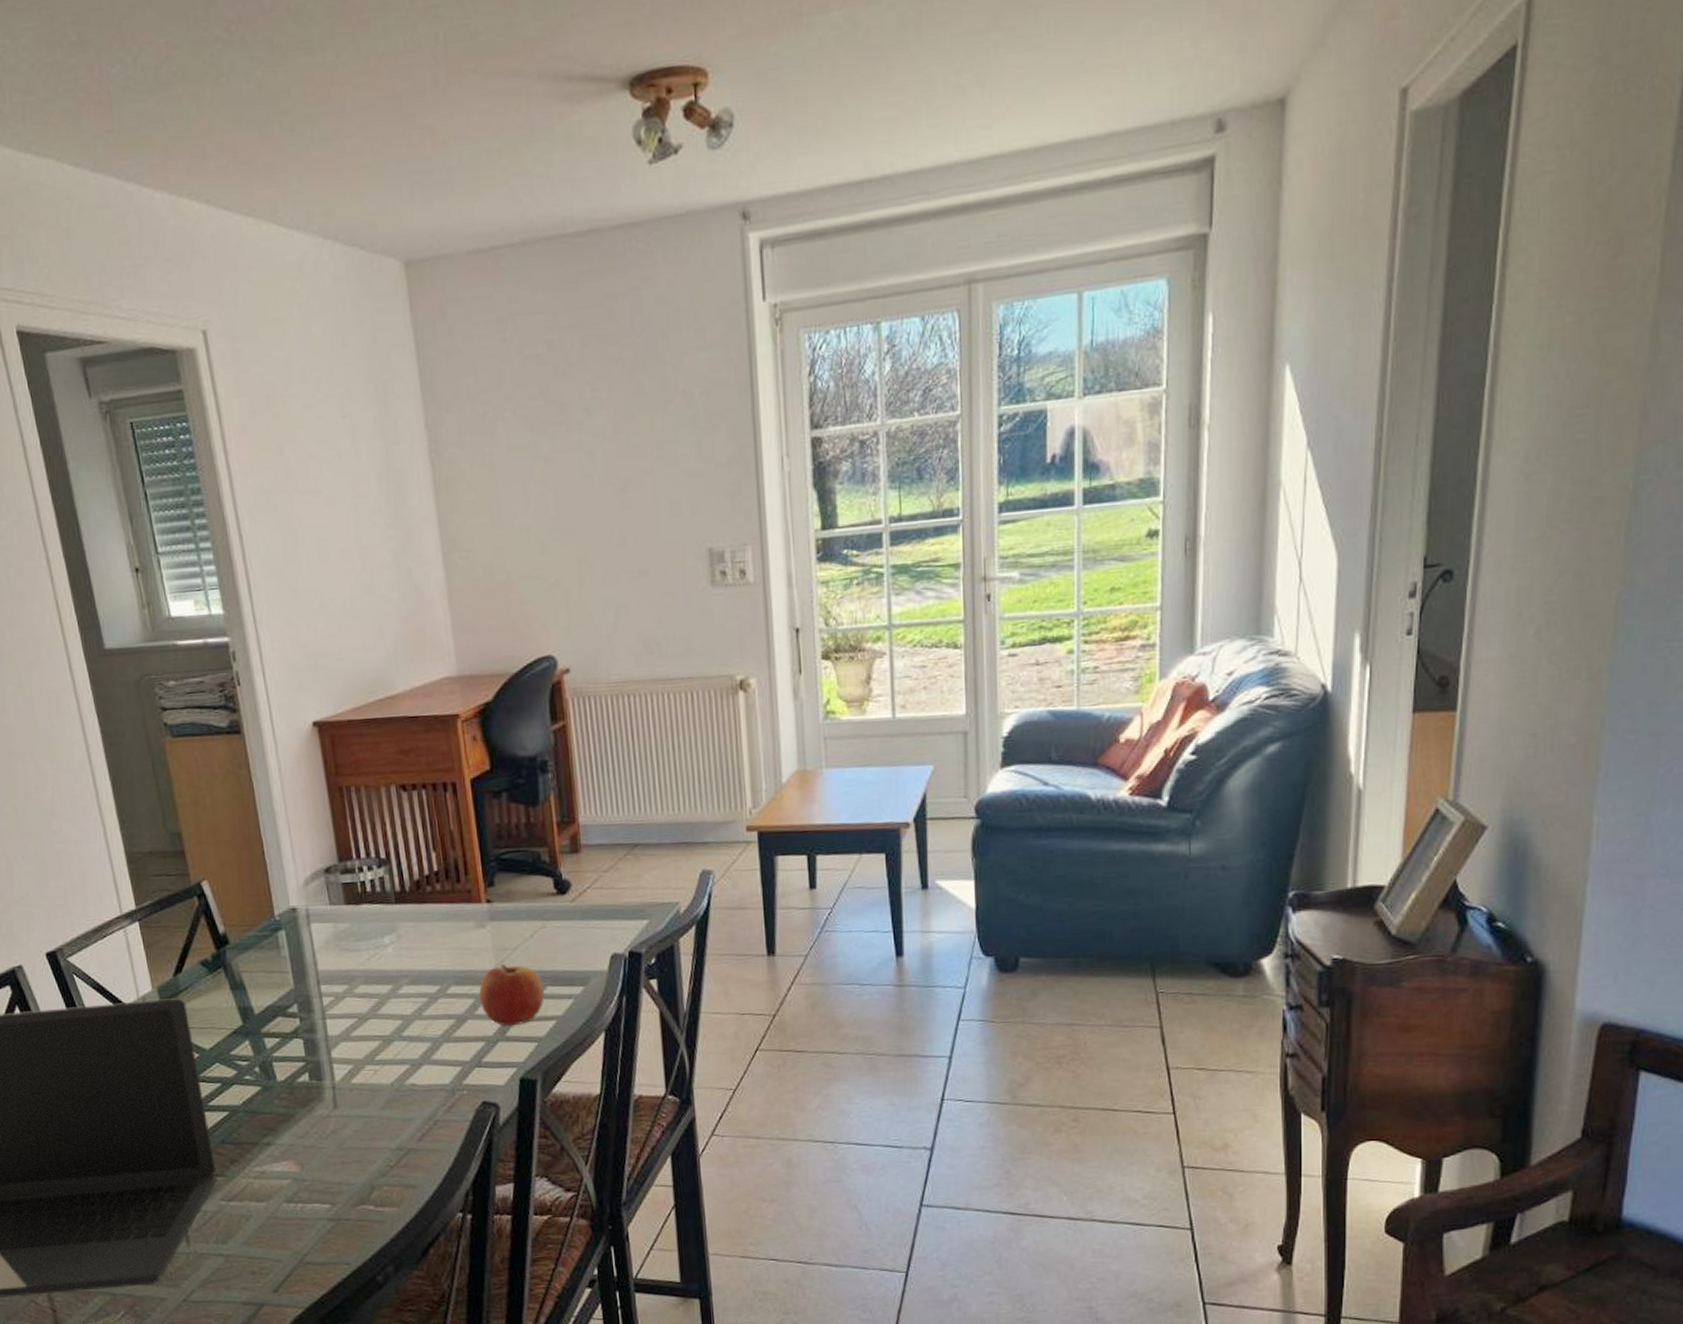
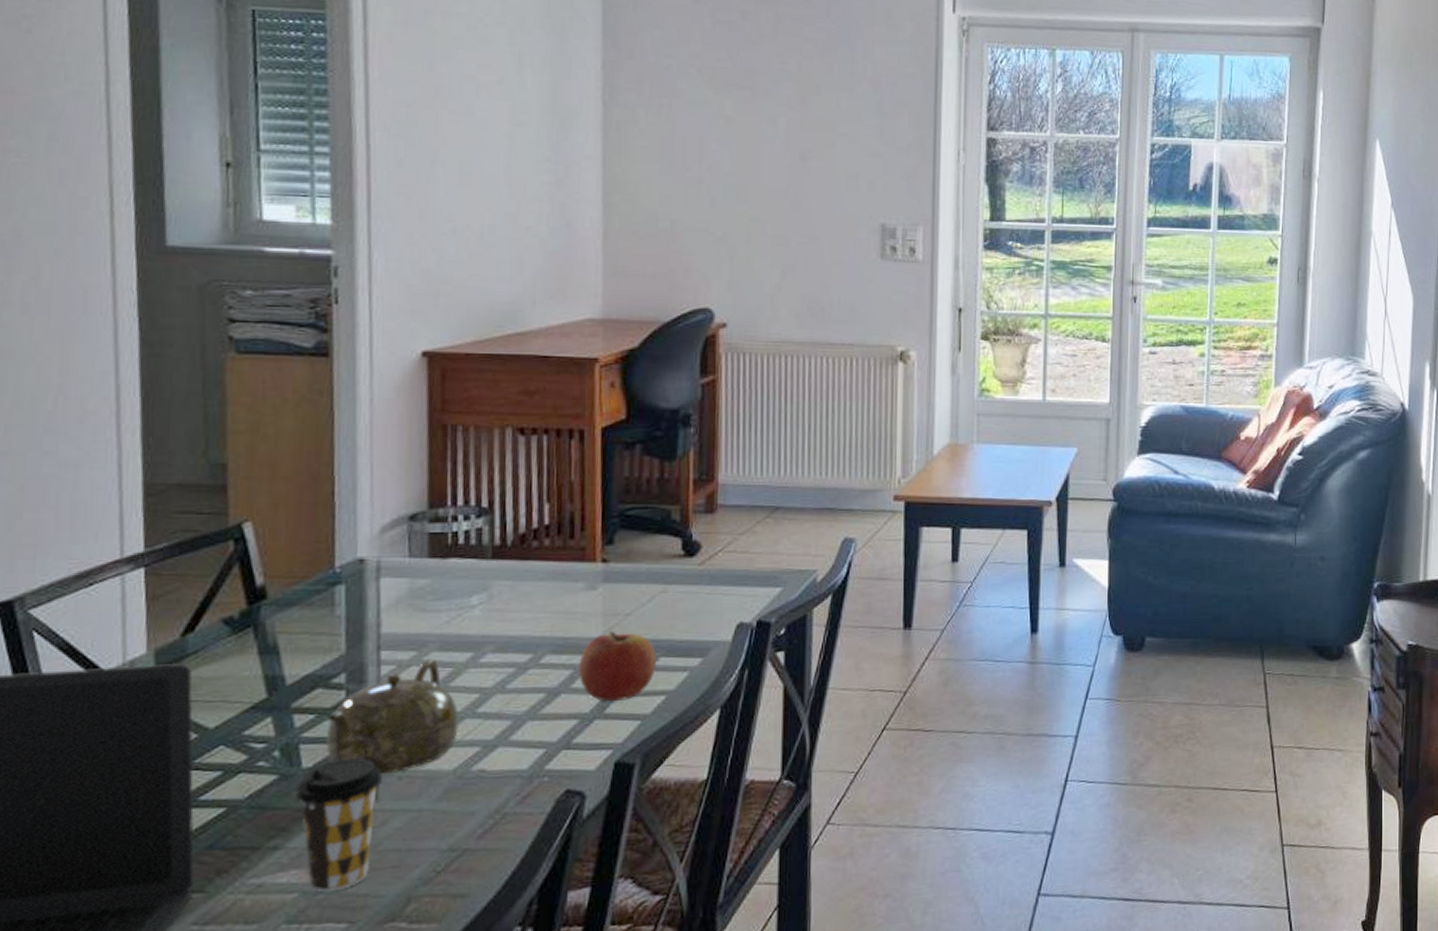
coffee cup: none [275,1073,340,1180] -> present [295,758,382,892]
teapot: none [289,990,390,1087] -> present [326,657,459,775]

